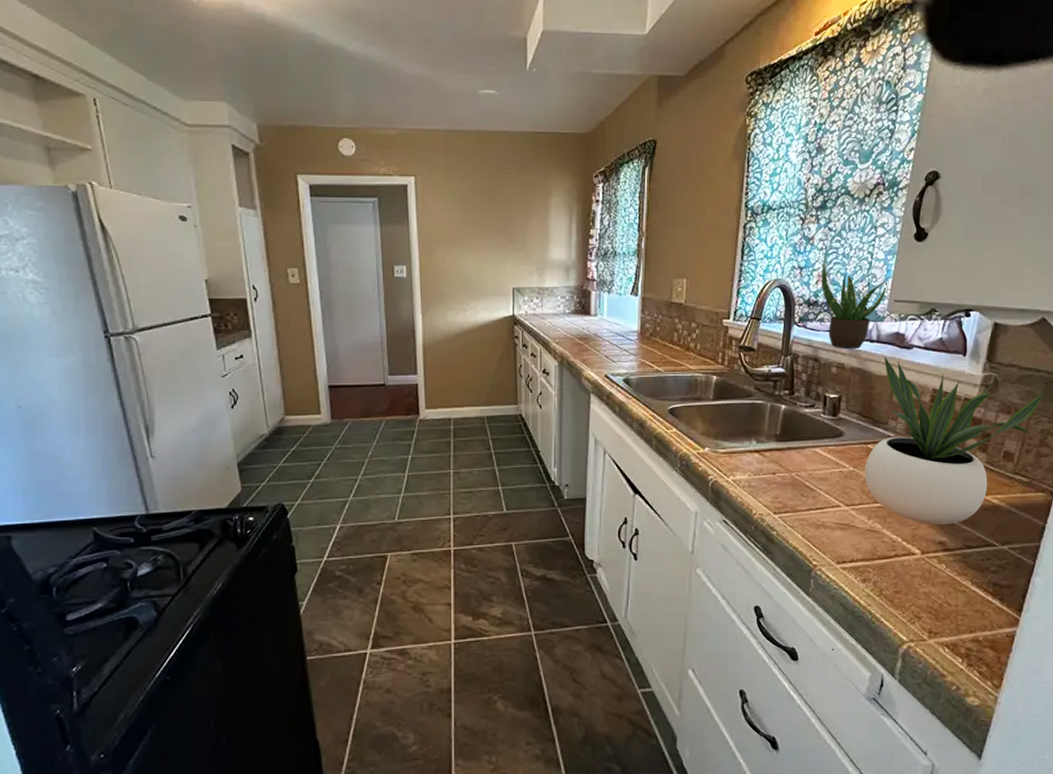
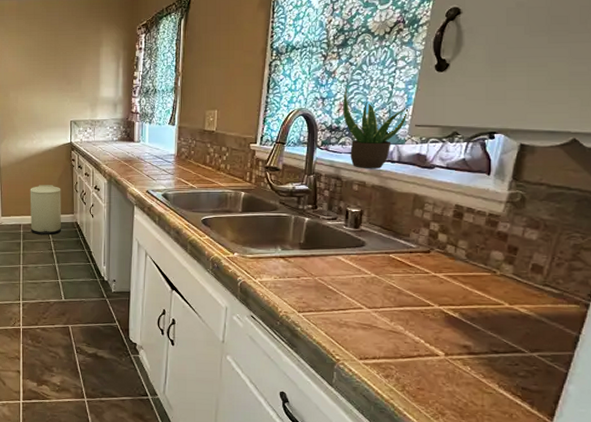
pedal bin: none [462,368,502,432] -> present [30,185,61,235]
potted plant: present [864,356,1045,525] -> none [386,175,577,330]

